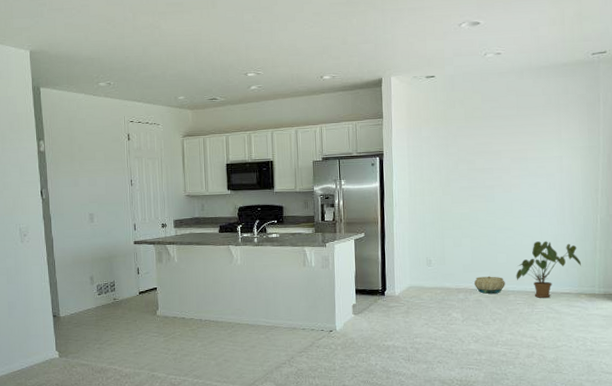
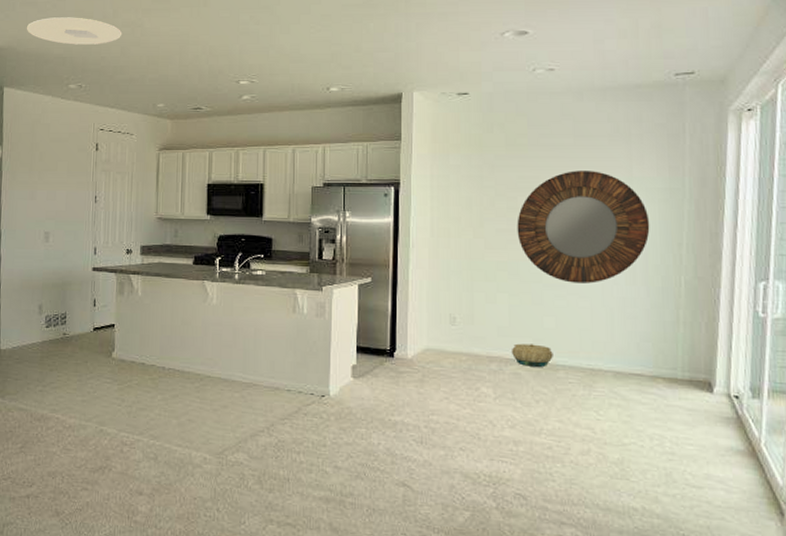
ceiling light: none [55,21,143,47] -> present [26,17,123,45]
home mirror: none [475,135,575,226] -> present [517,170,650,284]
house plant: present [516,241,581,298] -> none [568,304,658,378]

